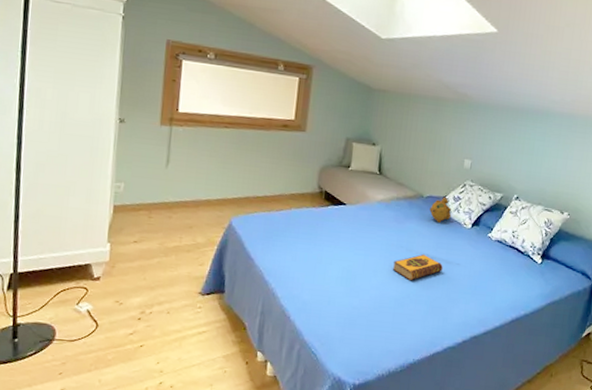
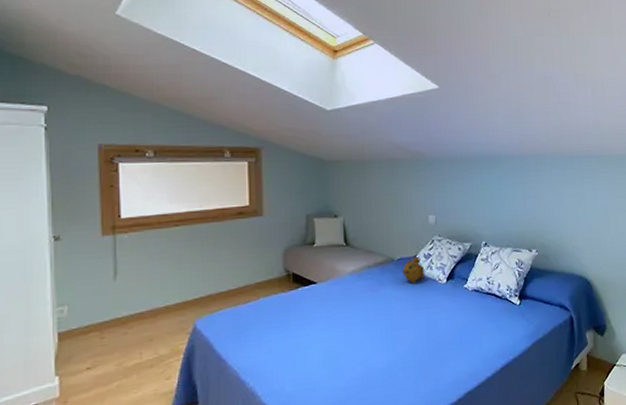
hardback book: present [392,254,443,281] -> none [374,318,426,349]

